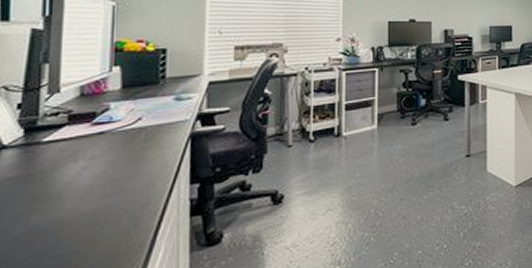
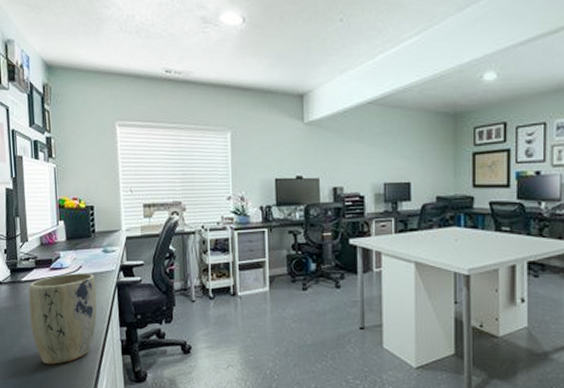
plant pot: none [49,125,161,245] -> present [28,273,97,365]

